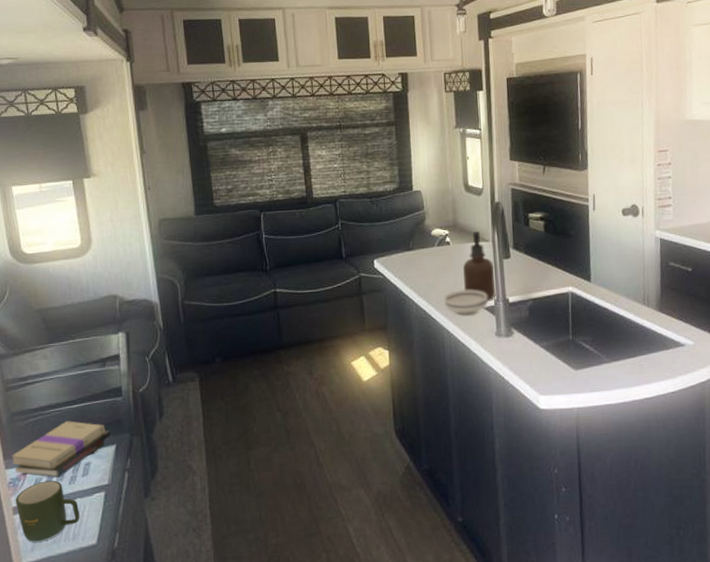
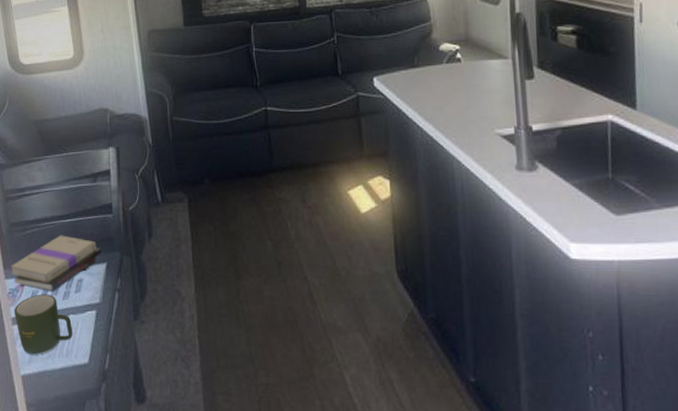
bowl: present [444,289,488,316] -> none [454,113,507,144]
soap dispenser: present [463,230,495,300] -> none [477,46,515,127]

